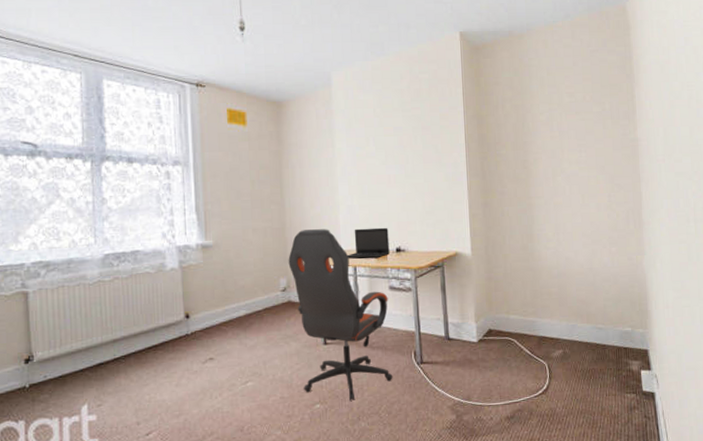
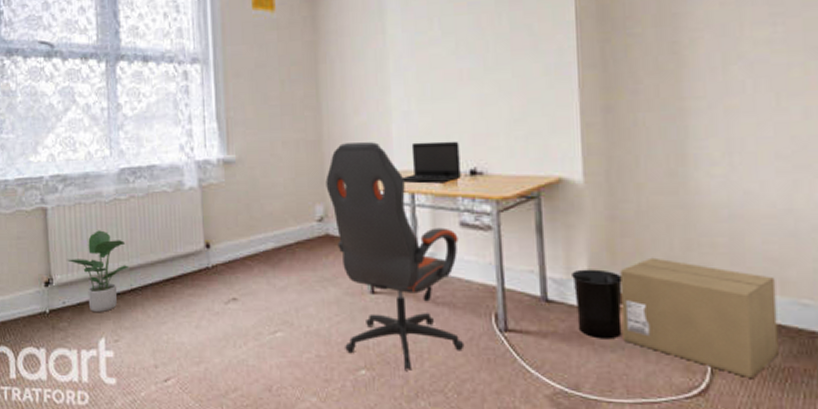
potted plant: none [49,309,113,383] -> present [67,230,130,313]
waste bin: none [465,314,497,363] -> present [572,269,622,340]
box: none [494,304,586,379] -> present [620,257,779,380]

